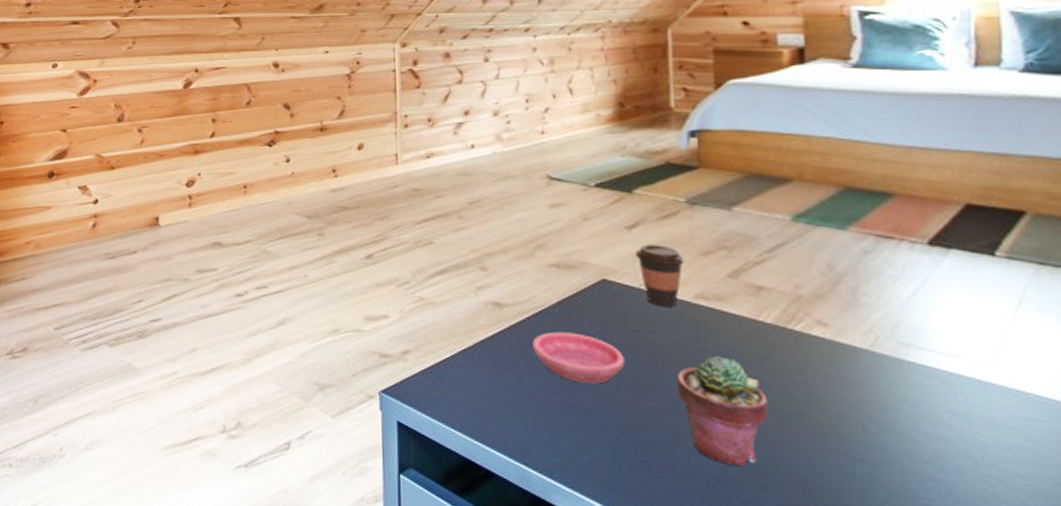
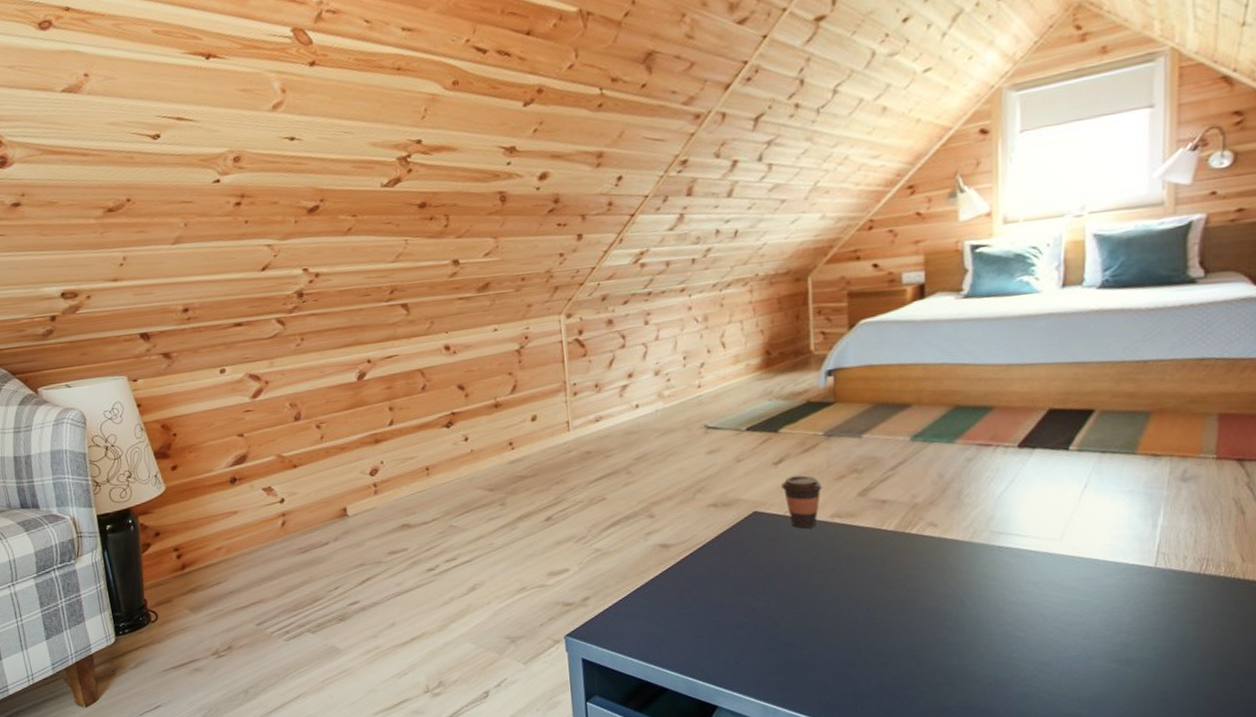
saucer: present [532,331,625,384] -> none [696,561,773,603]
potted succulent: present [677,356,768,467] -> none [816,563,889,651]

